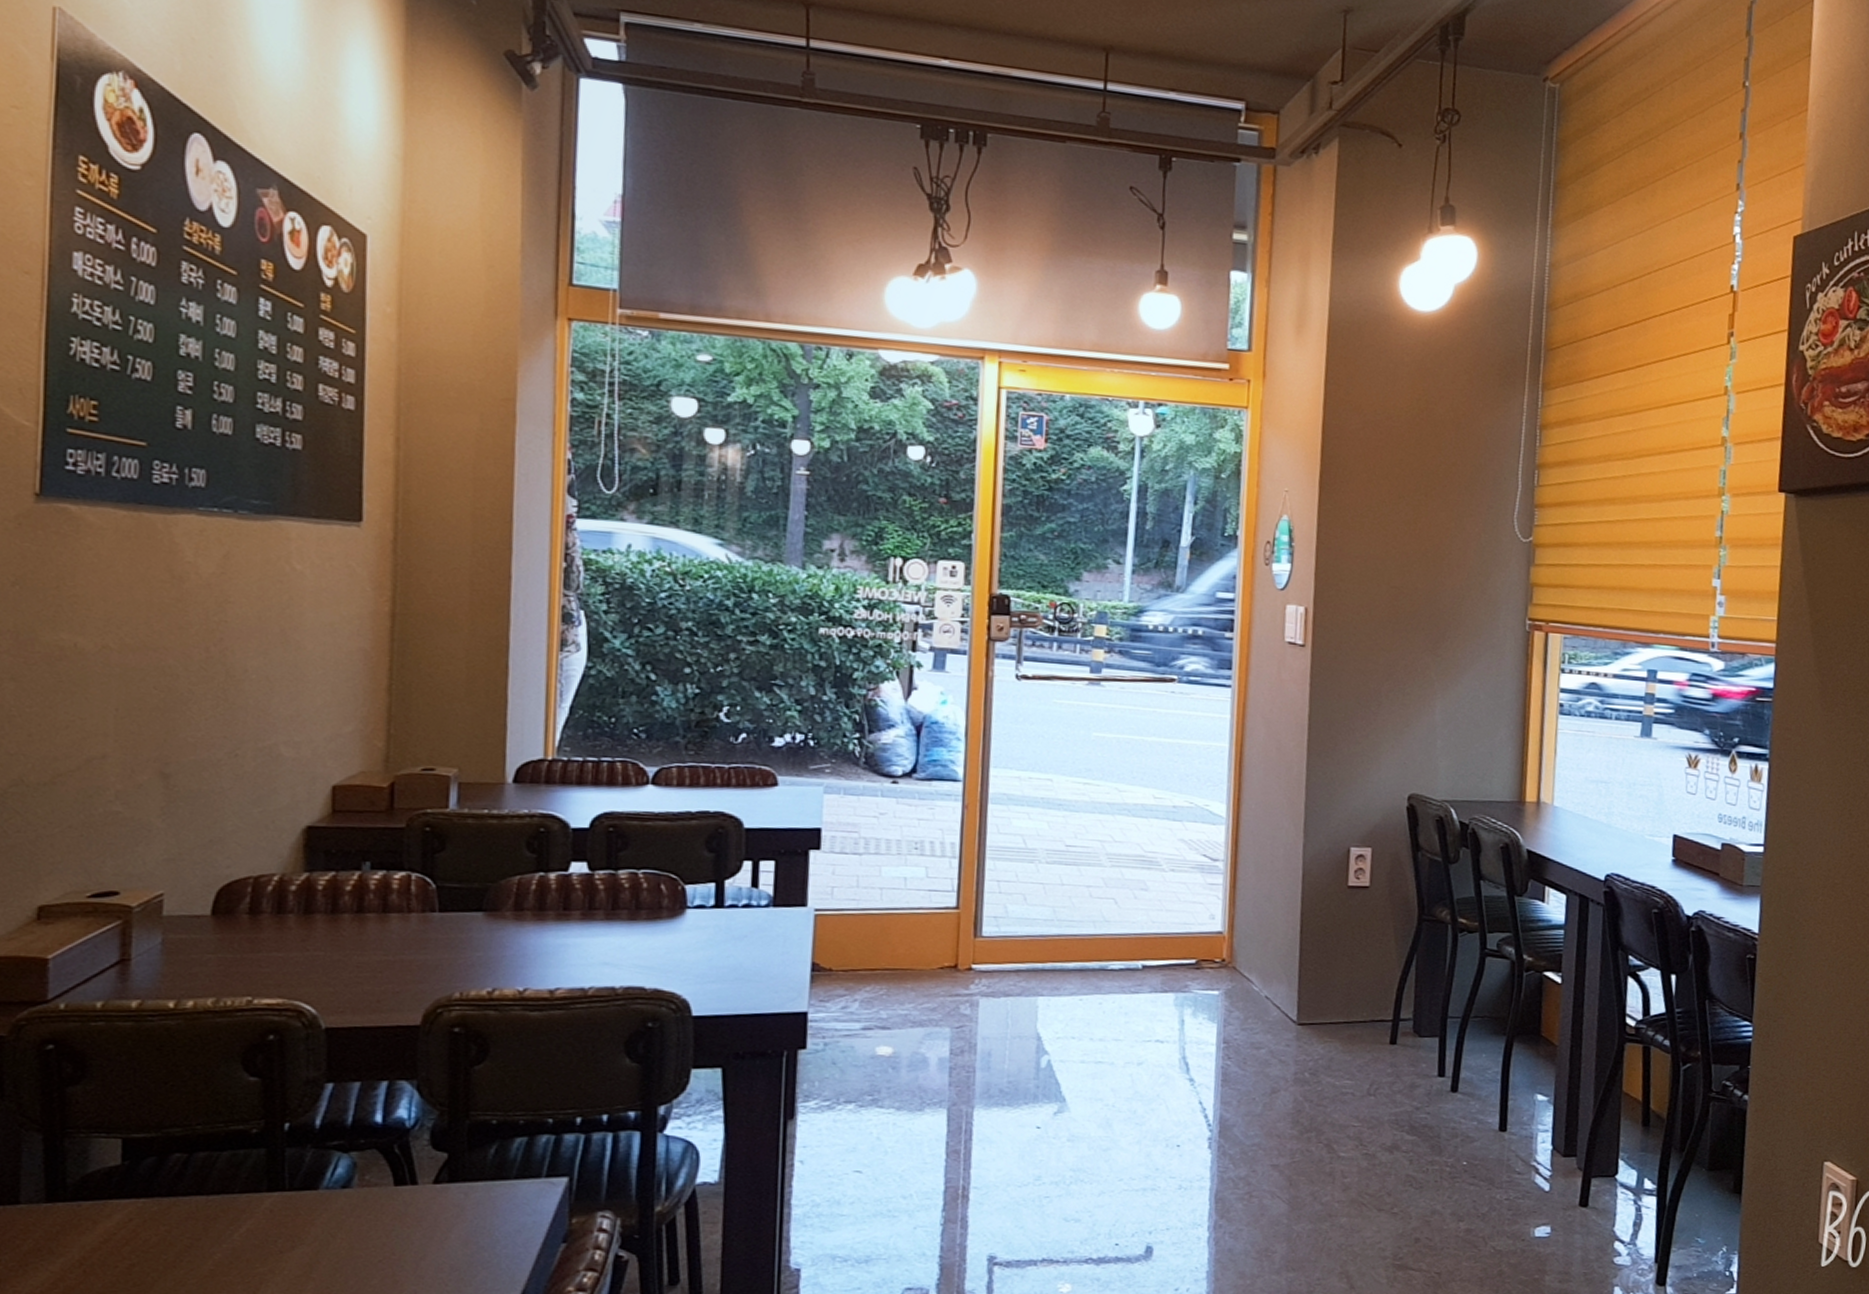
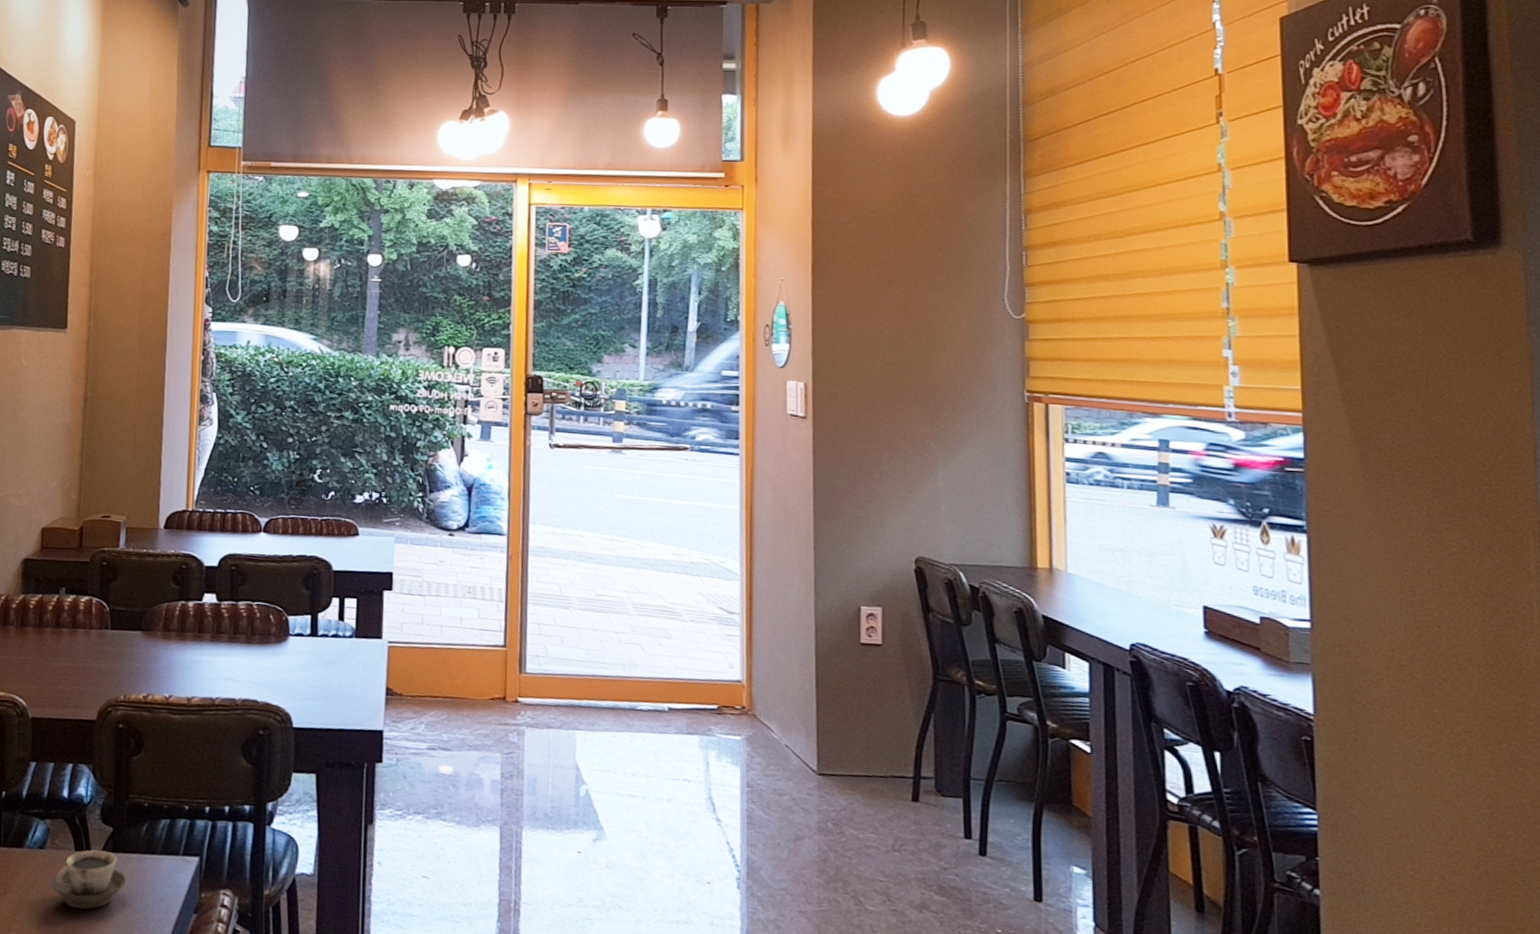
cup: none [362,1182,469,1255] -> present [52,850,127,910]

